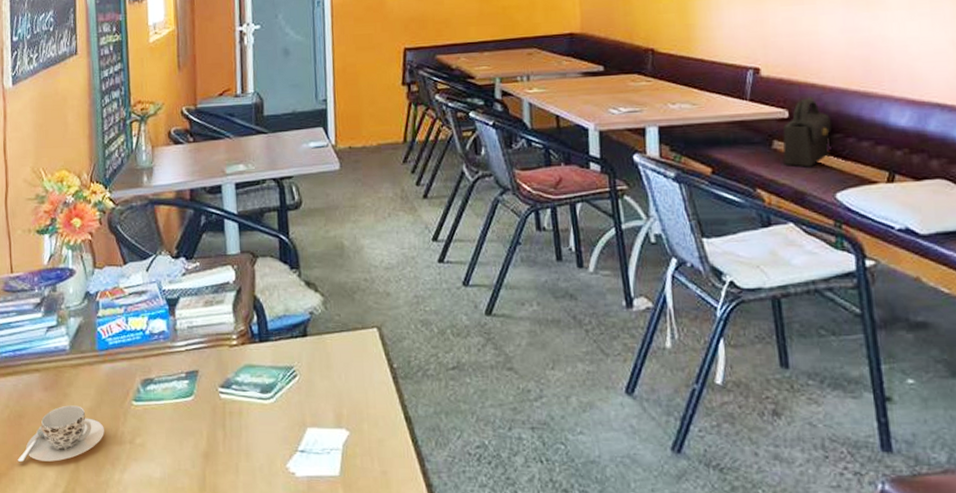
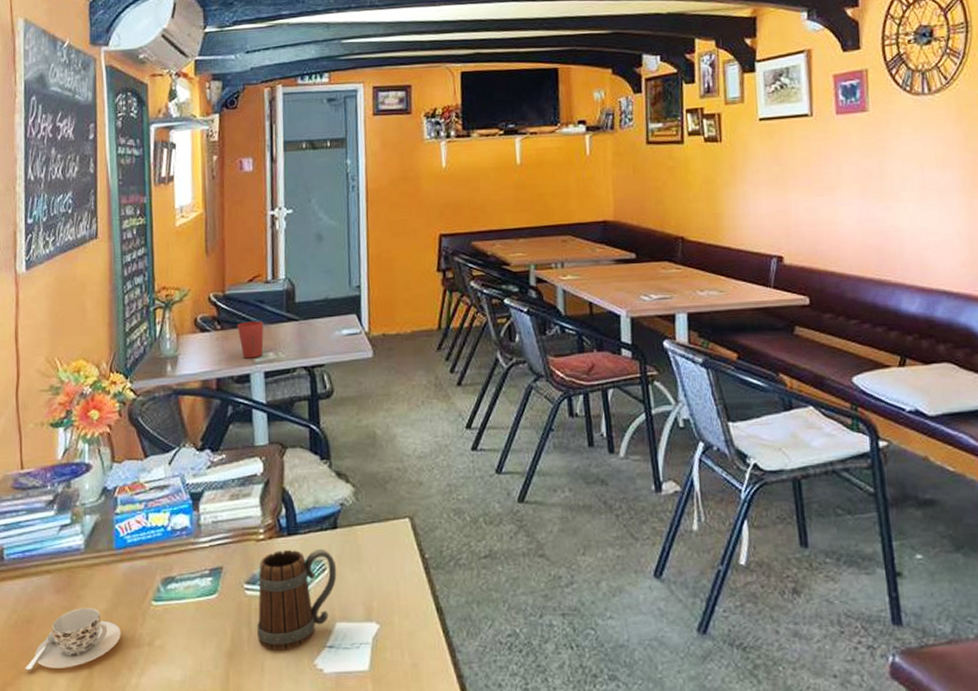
cup: none [208,134,234,170] -> present [237,321,264,359]
beer mug: none [231,355,308,453] -> present [257,548,337,651]
handbag: present [782,96,832,167] -> none [803,284,849,353]

